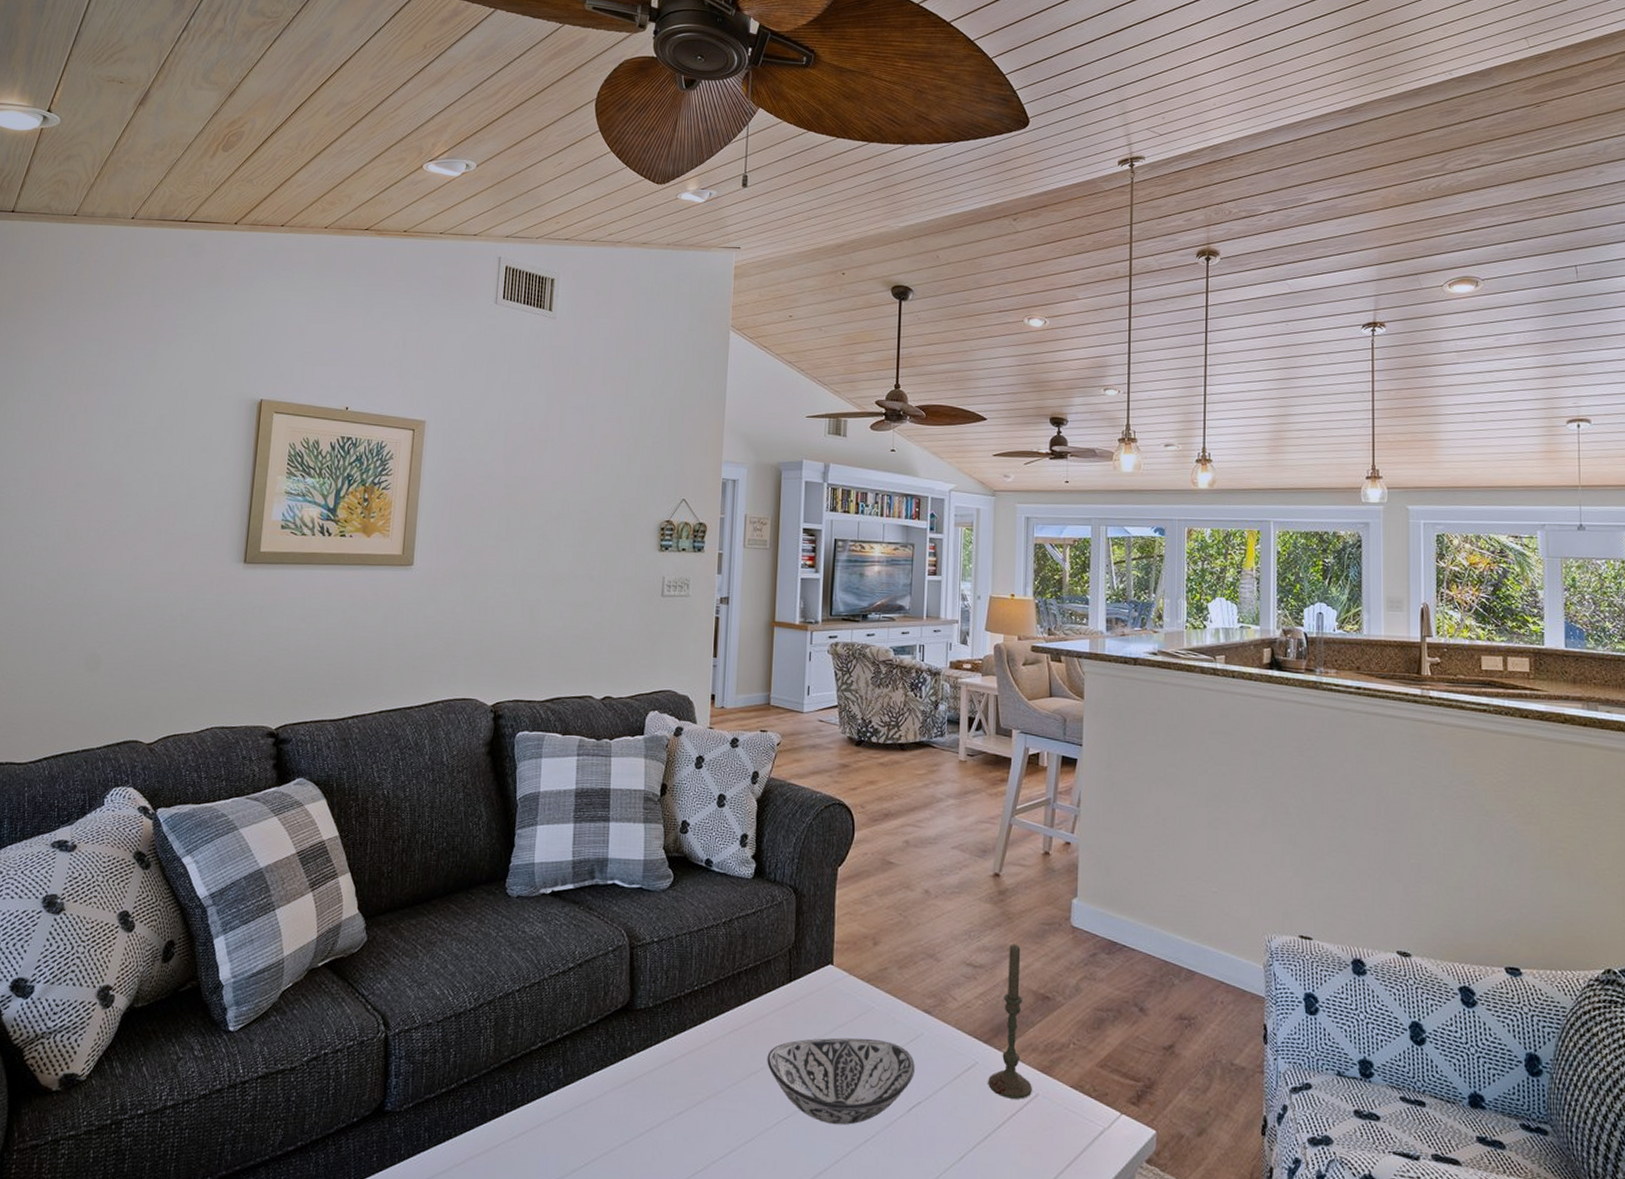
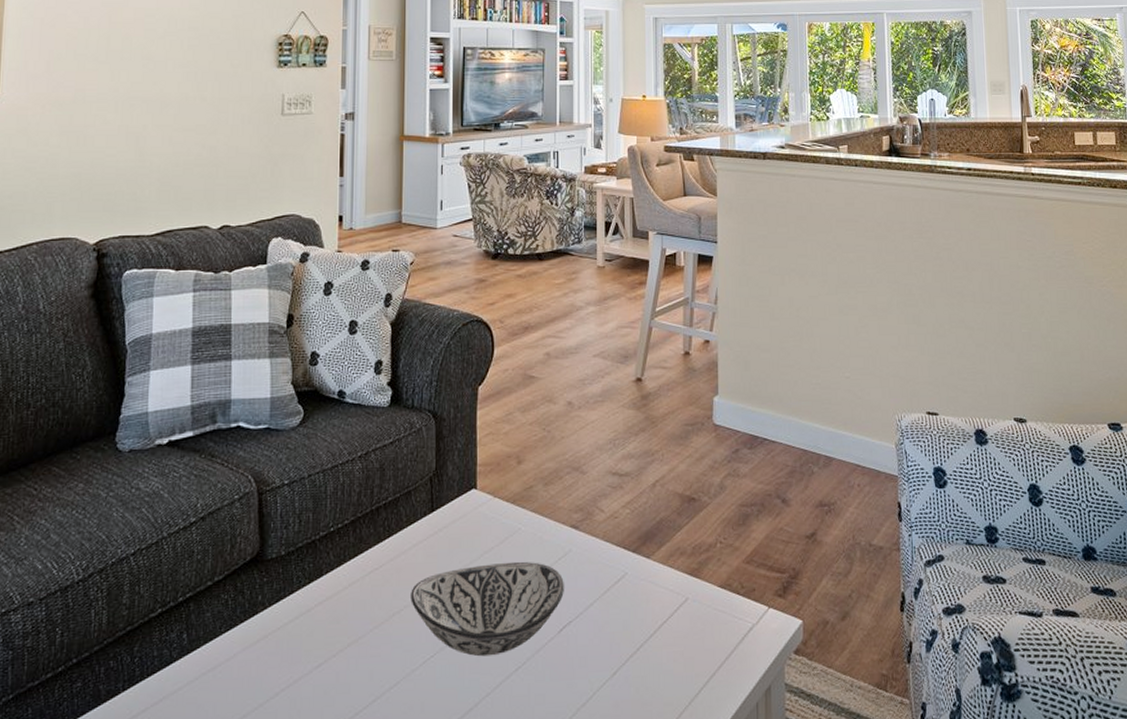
candle: present [988,943,1032,1099] -> none [638,448,682,606]

